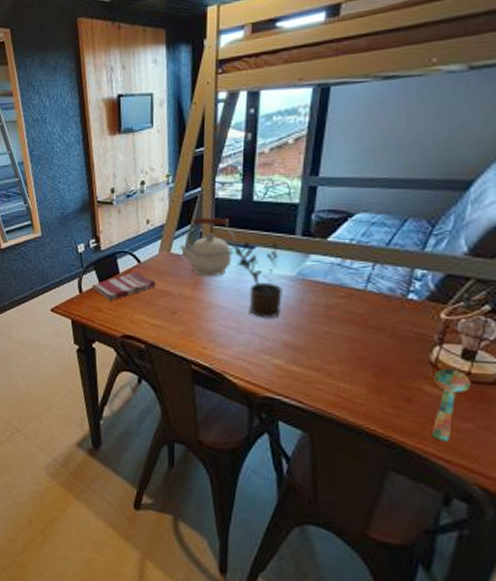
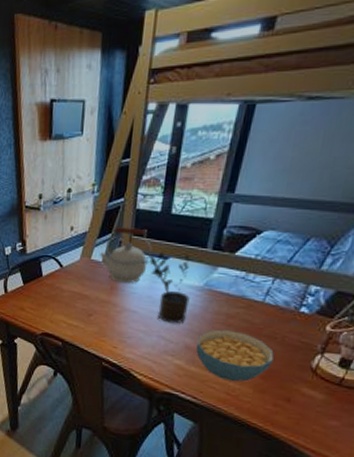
dish towel: present [91,271,156,300] -> none [16,275,76,301]
cereal bowl: none [296,323,386,382] -> present [196,329,274,382]
spoon: present [430,367,471,442] -> none [302,373,343,436]

